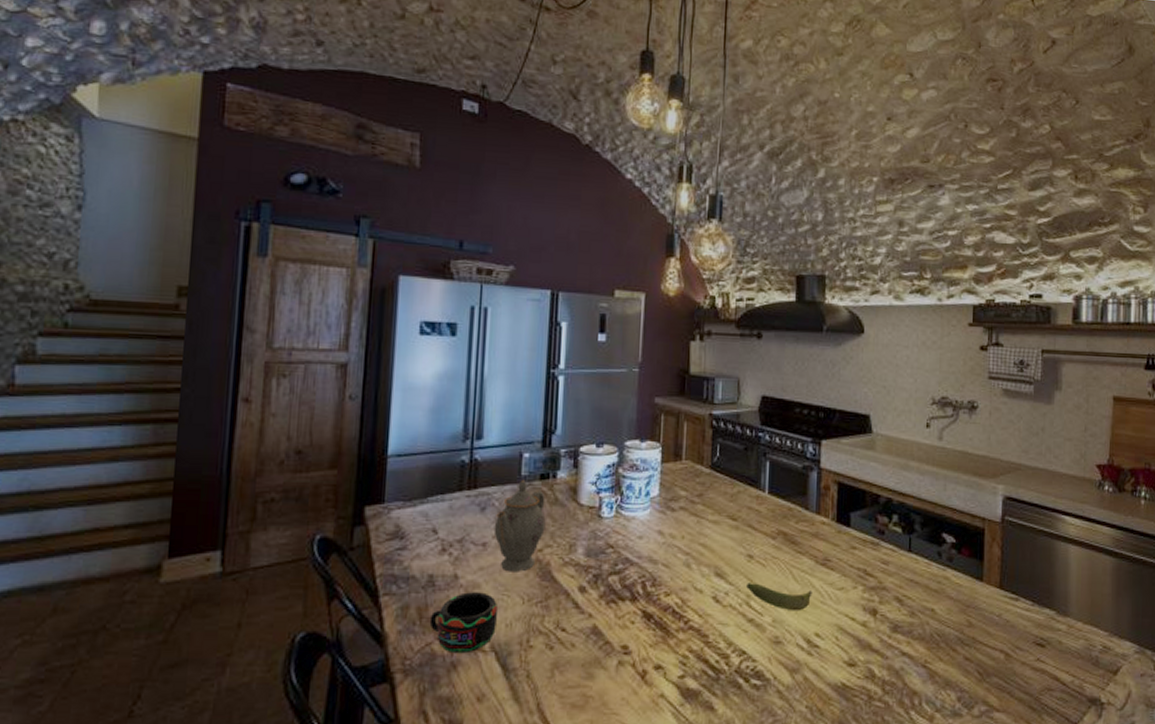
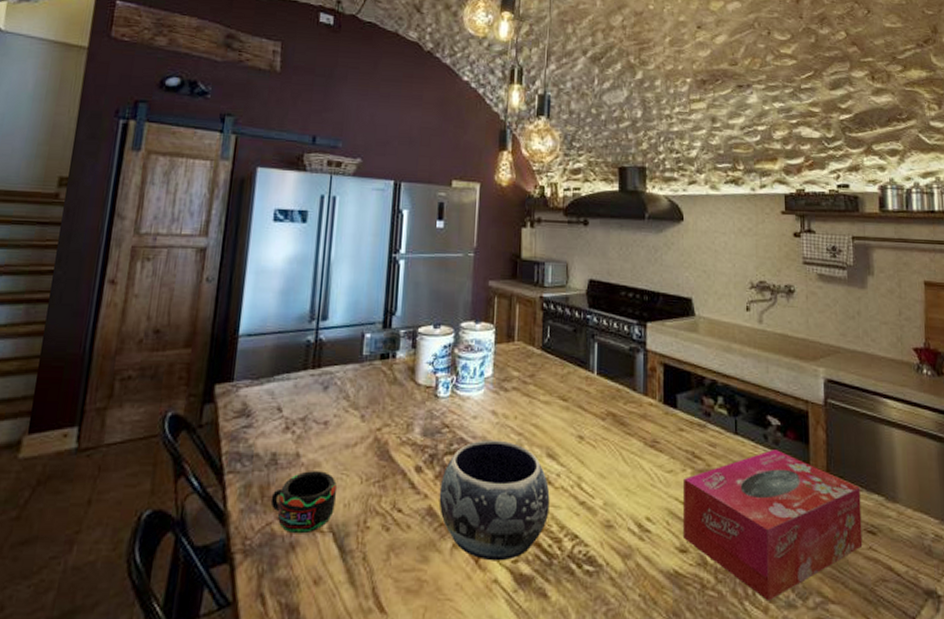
teapot: present [493,479,546,572] -> none [335,359,385,451]
decorative bowl: none [603,559,718,677] -> present [439,439,550,561]
banana: present [746,583,812,611] -> none [578,464,642,494]
tissue box: none [851,565,1032,711] -> present [682,448,863,602]

